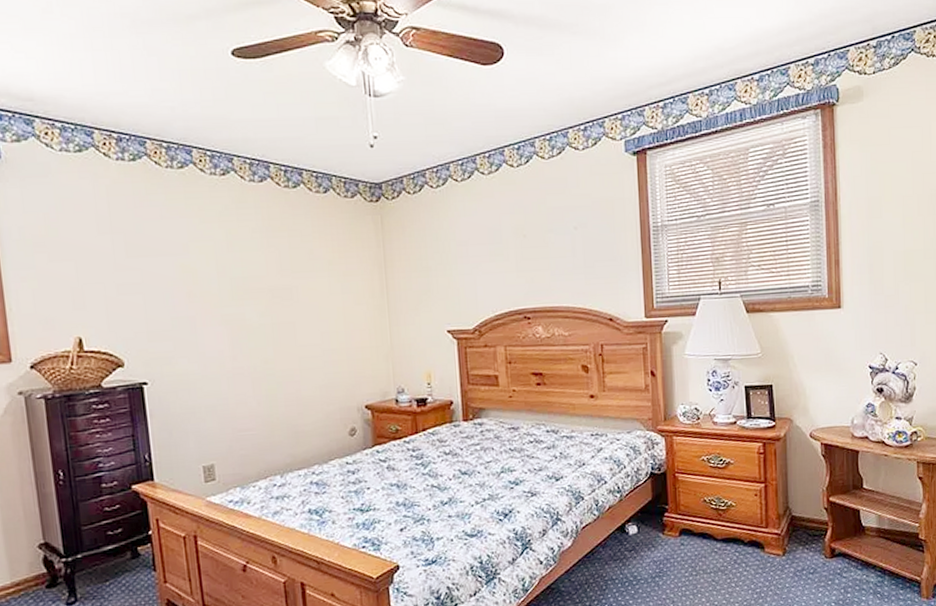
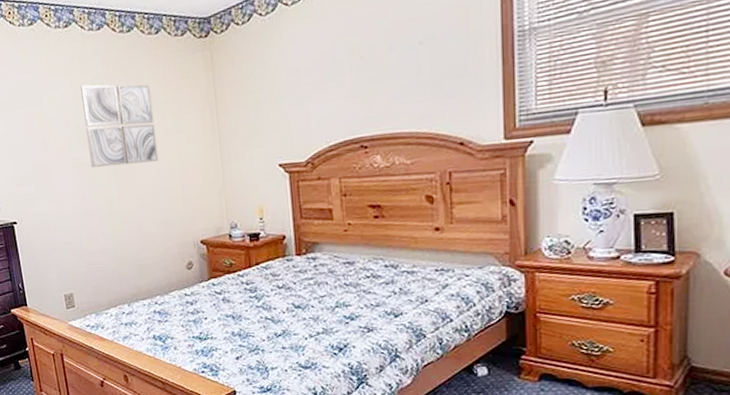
wall art: none [237,237,323,326] -> present [80,84,159,168]

